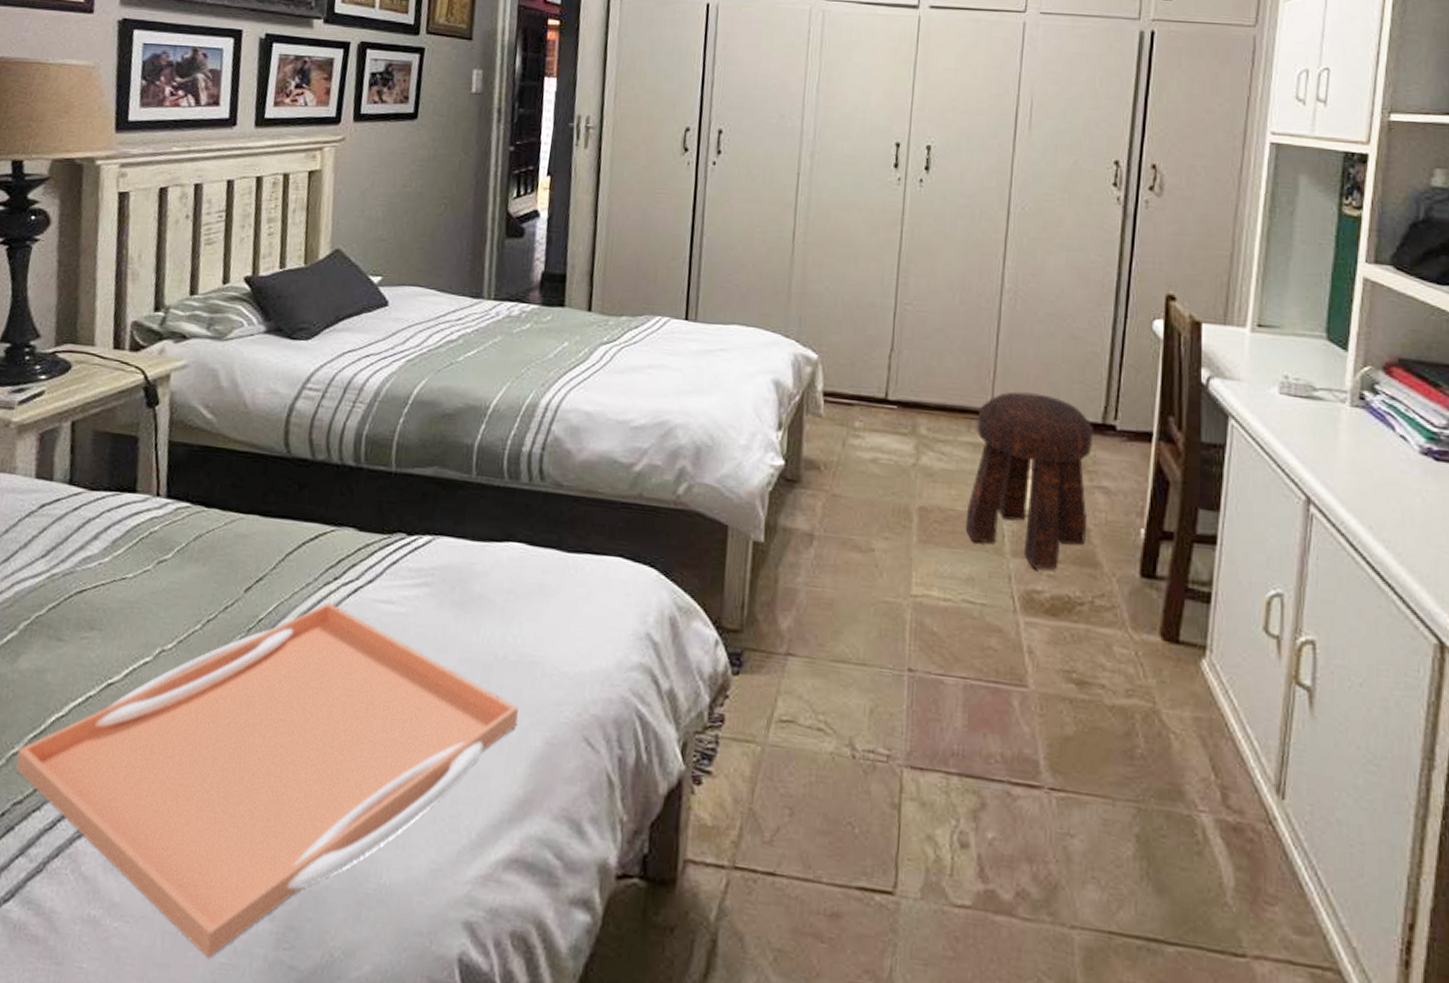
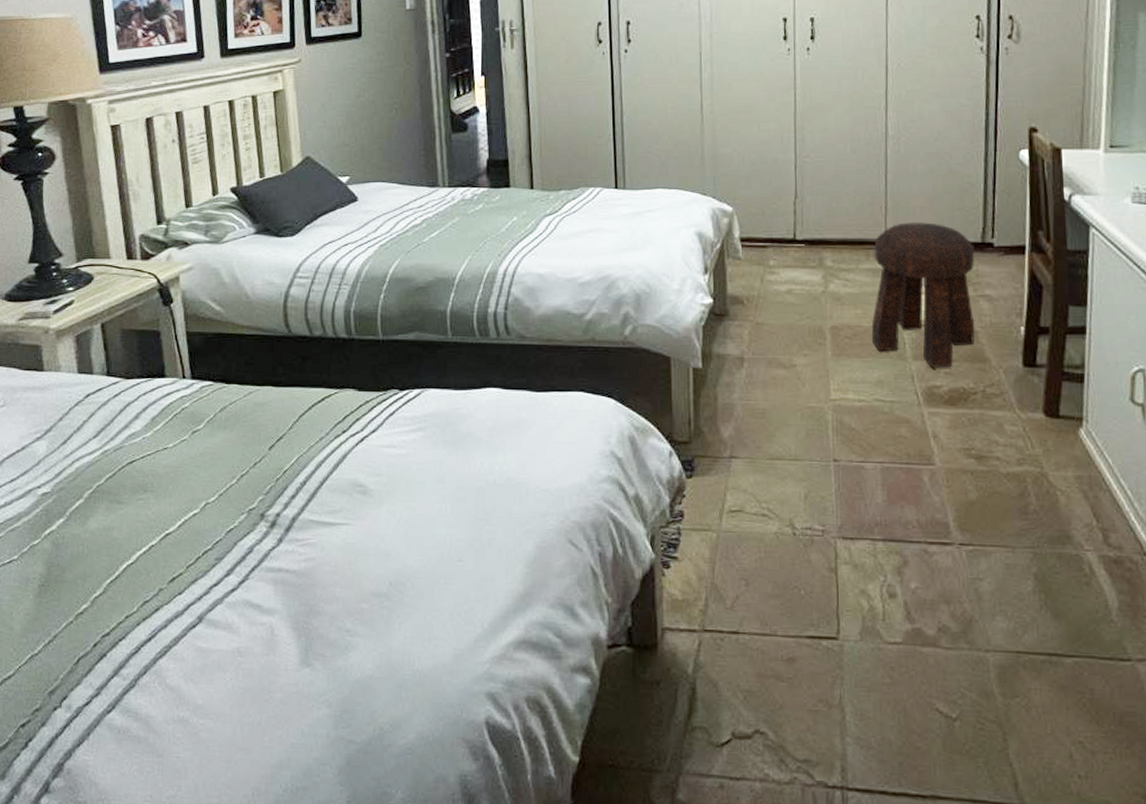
serving tray: present [16,602,519,959] -> none [99,452,512,741]

